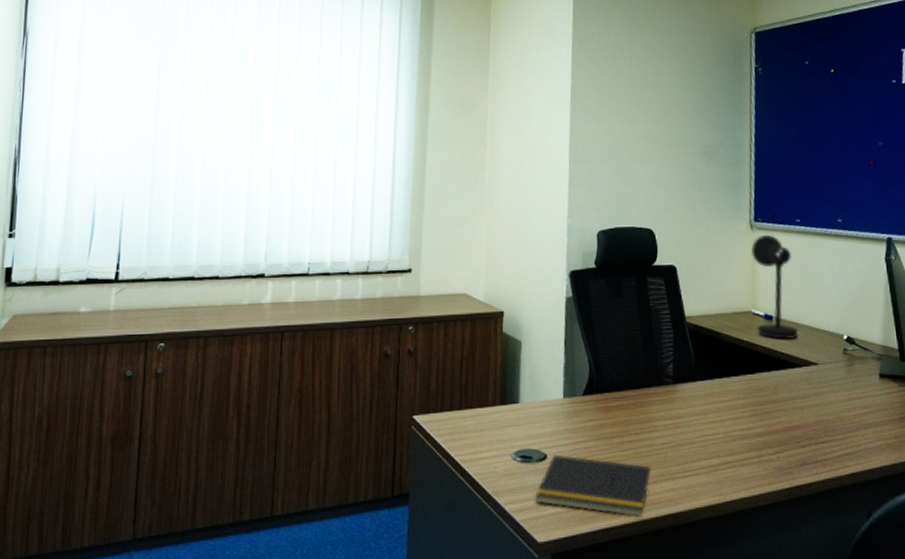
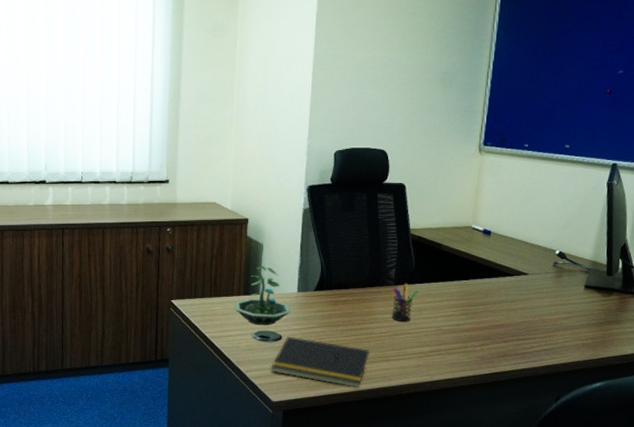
terrarium: none [488,367,558,443] -> present [233,265,292,326]
pen holder: none [672,381,701,429] -> present [391,284,419,322]
desk lamp: present [750,234,798,340] -> none [476,157,516,253]

